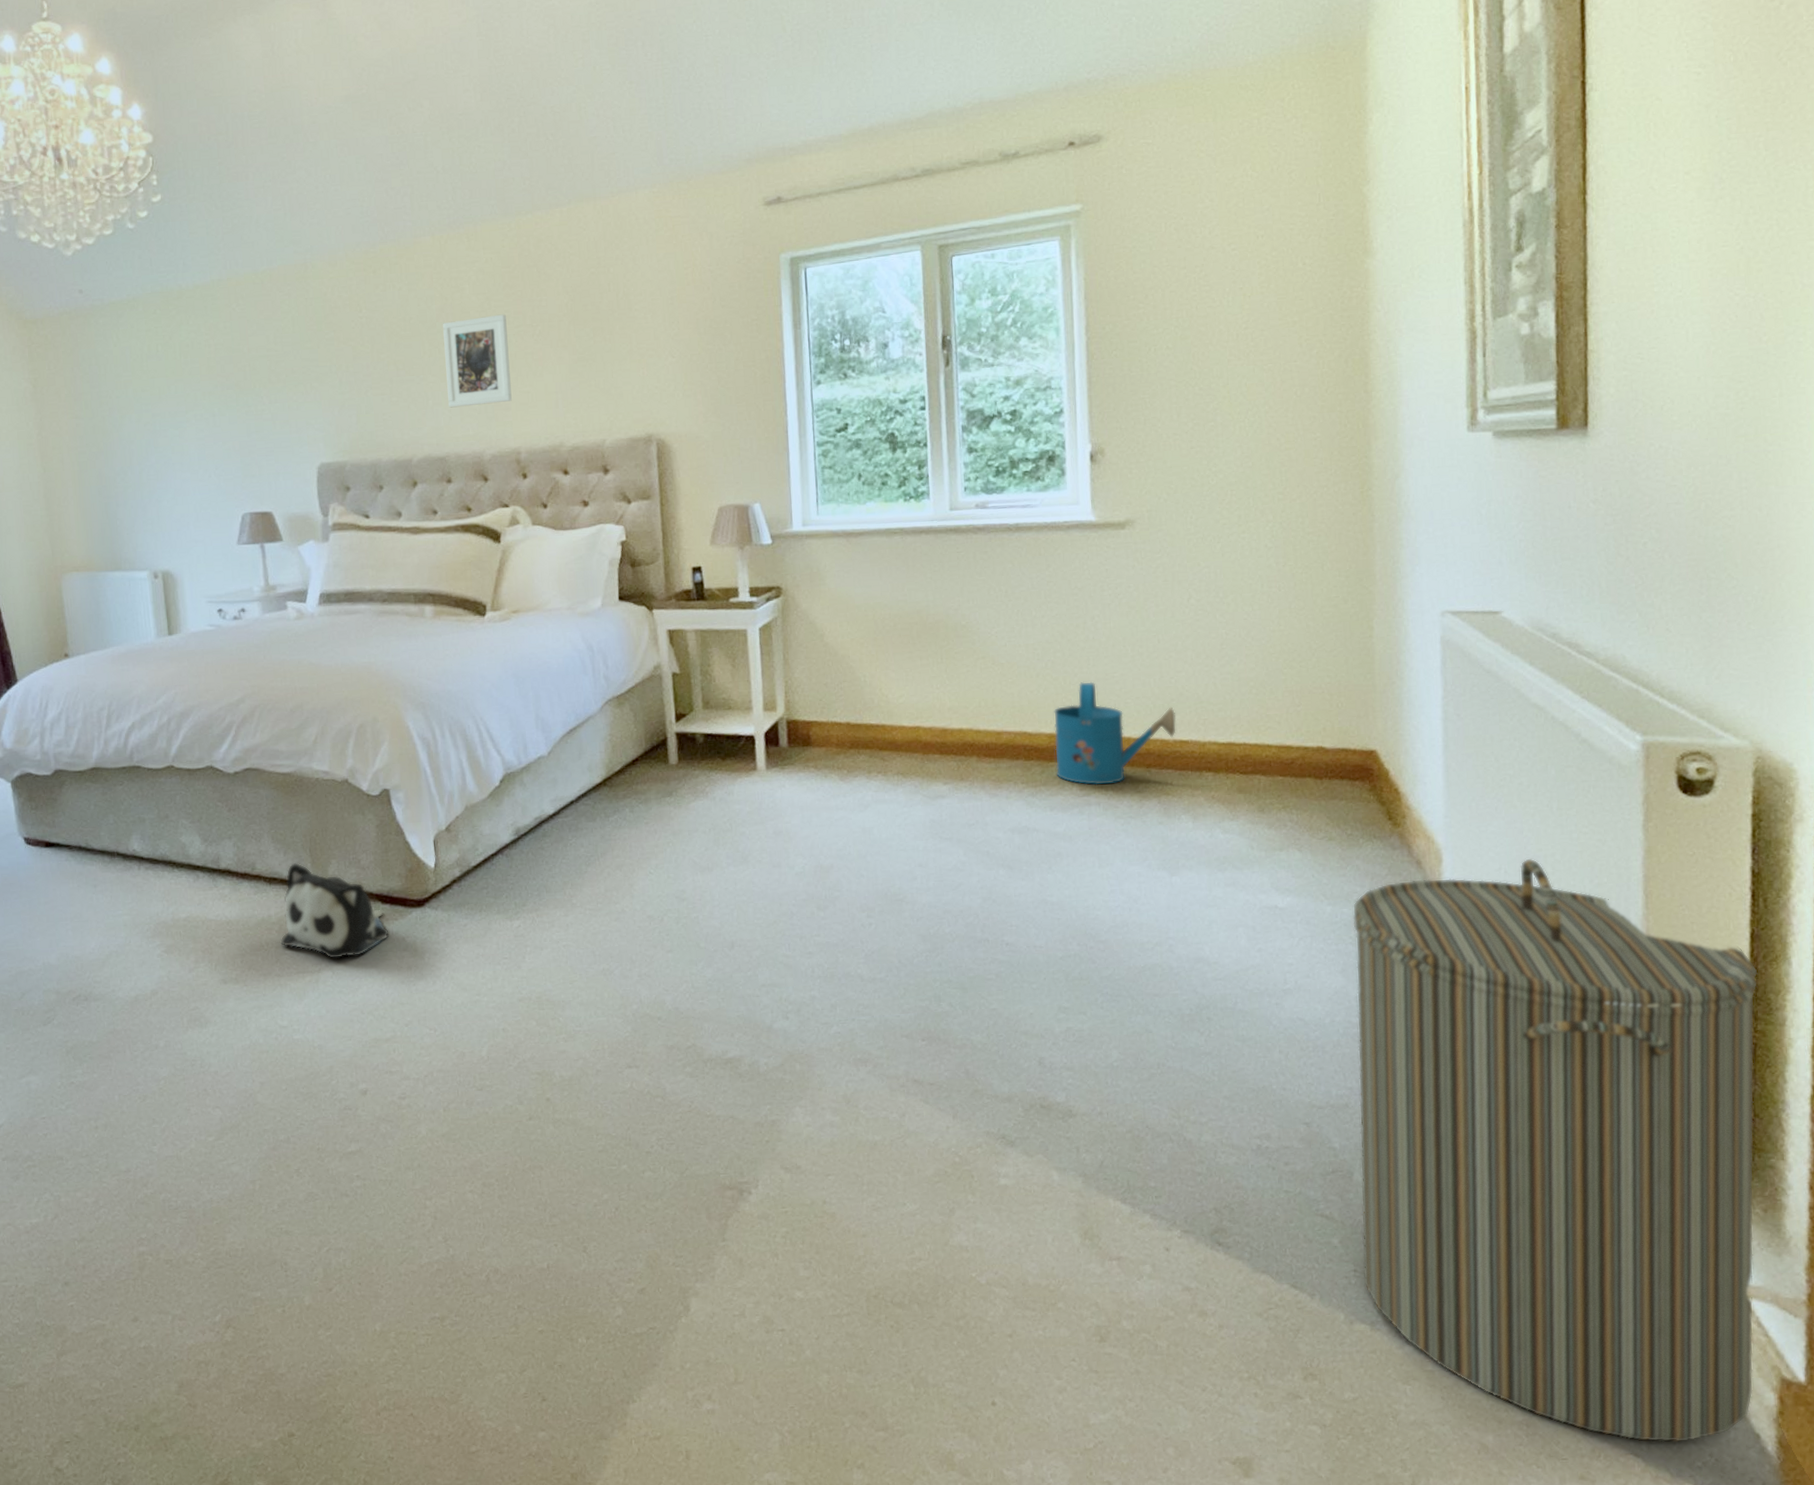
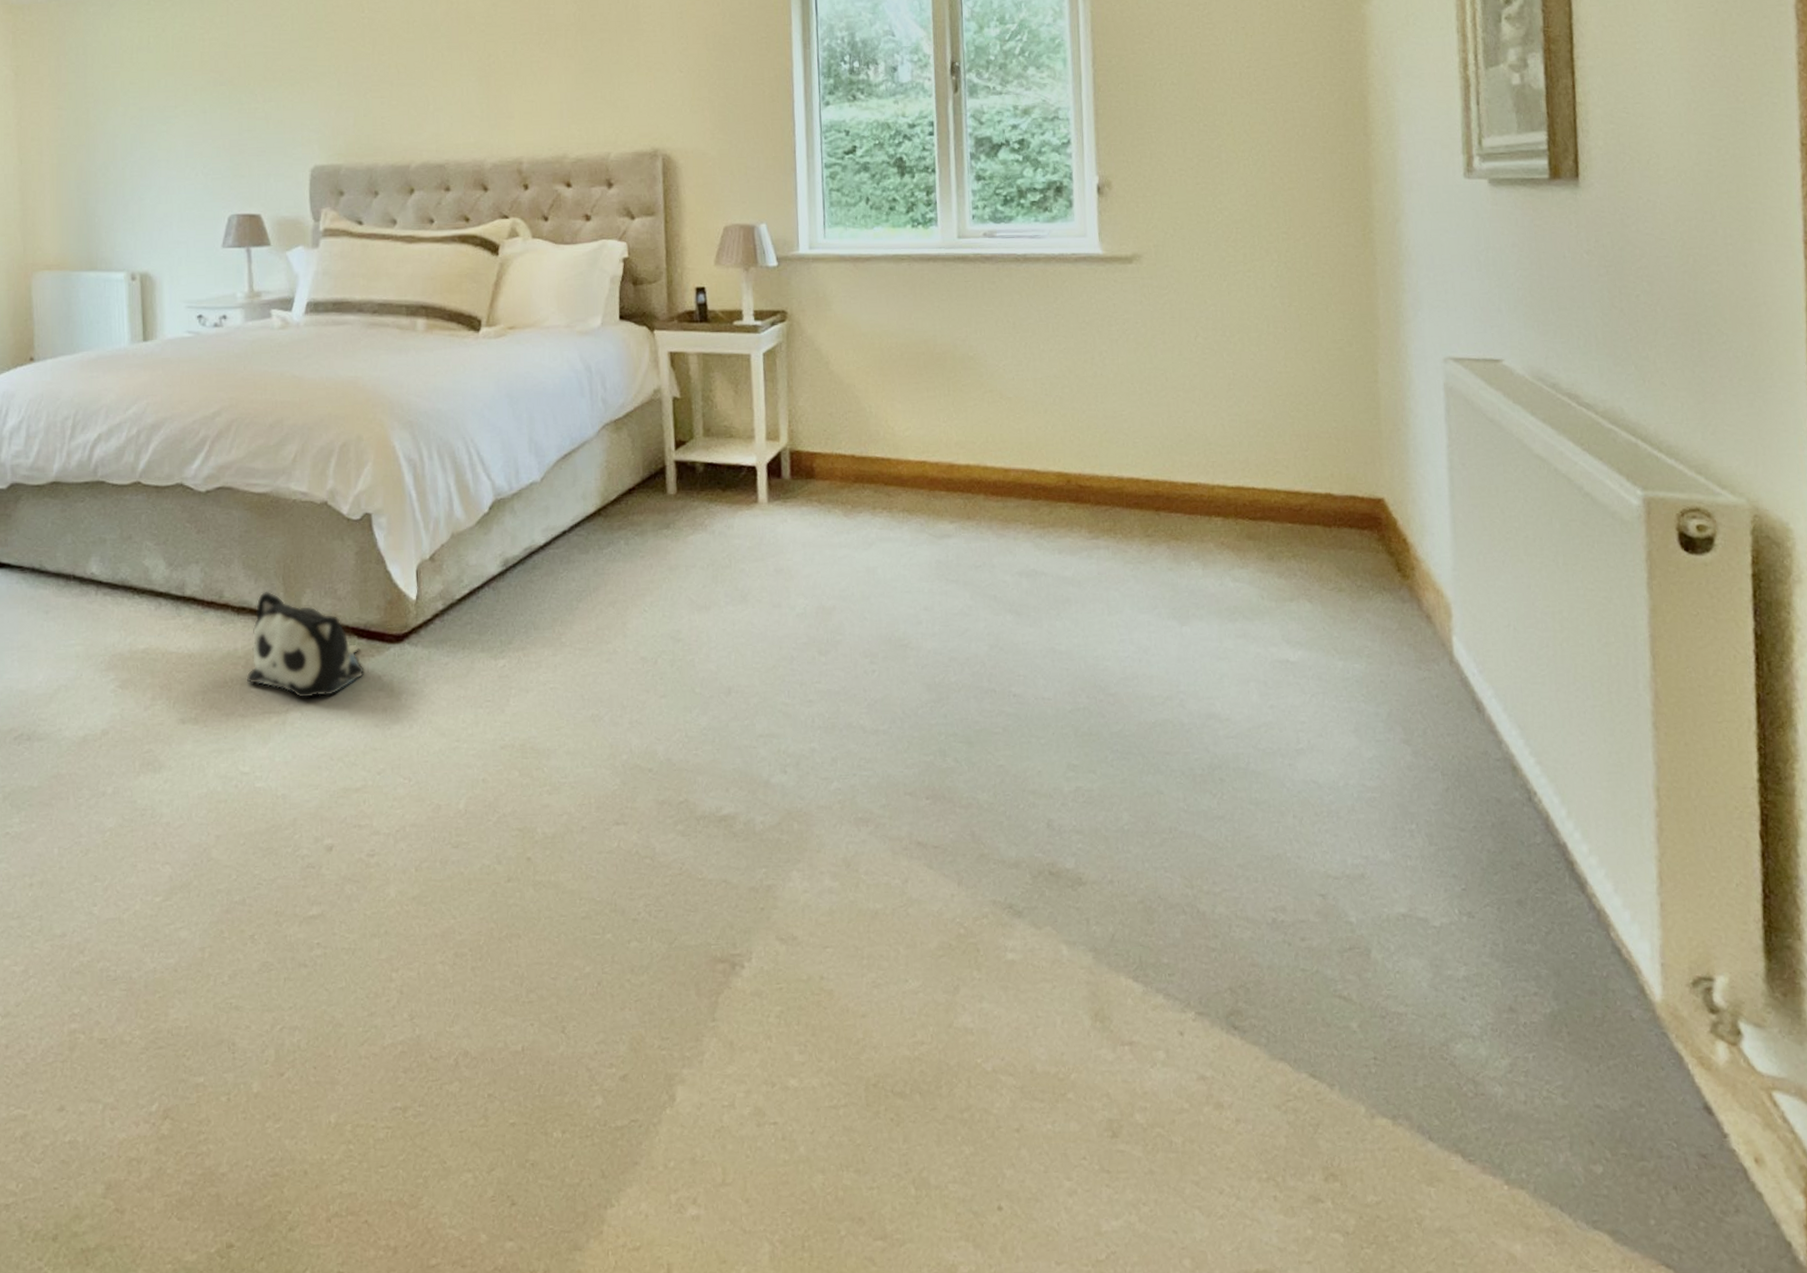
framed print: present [443,314,512,408] -> none [447,21,516,114]
watering can: present [1054,681,1176,785] -> none [1062,418,1185,528]
laundry hamper: present [1352,858,1758,1442] -> none [1364,615,1782,1252]

